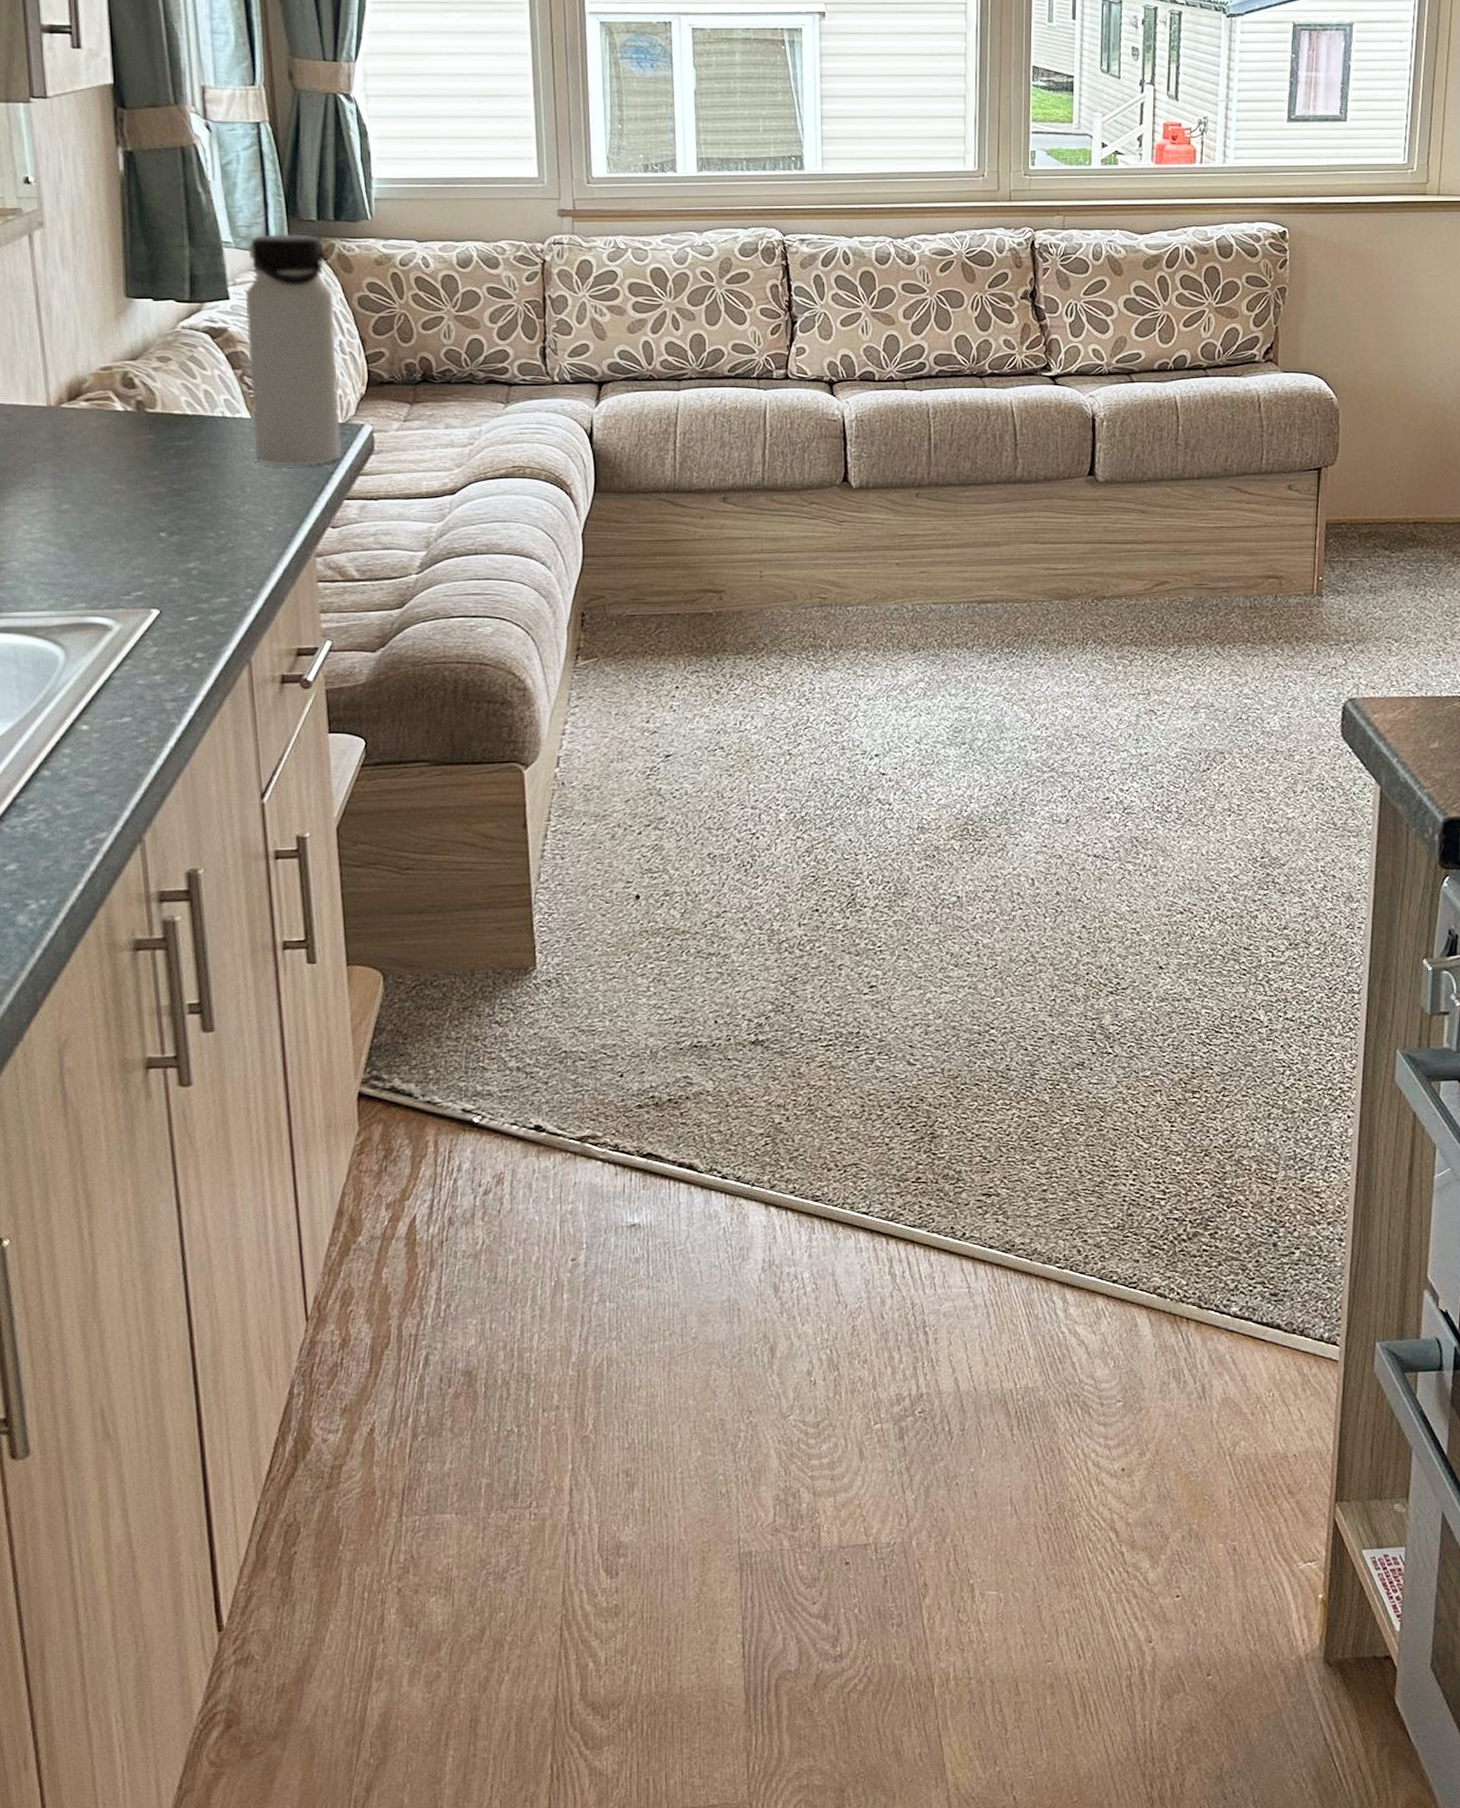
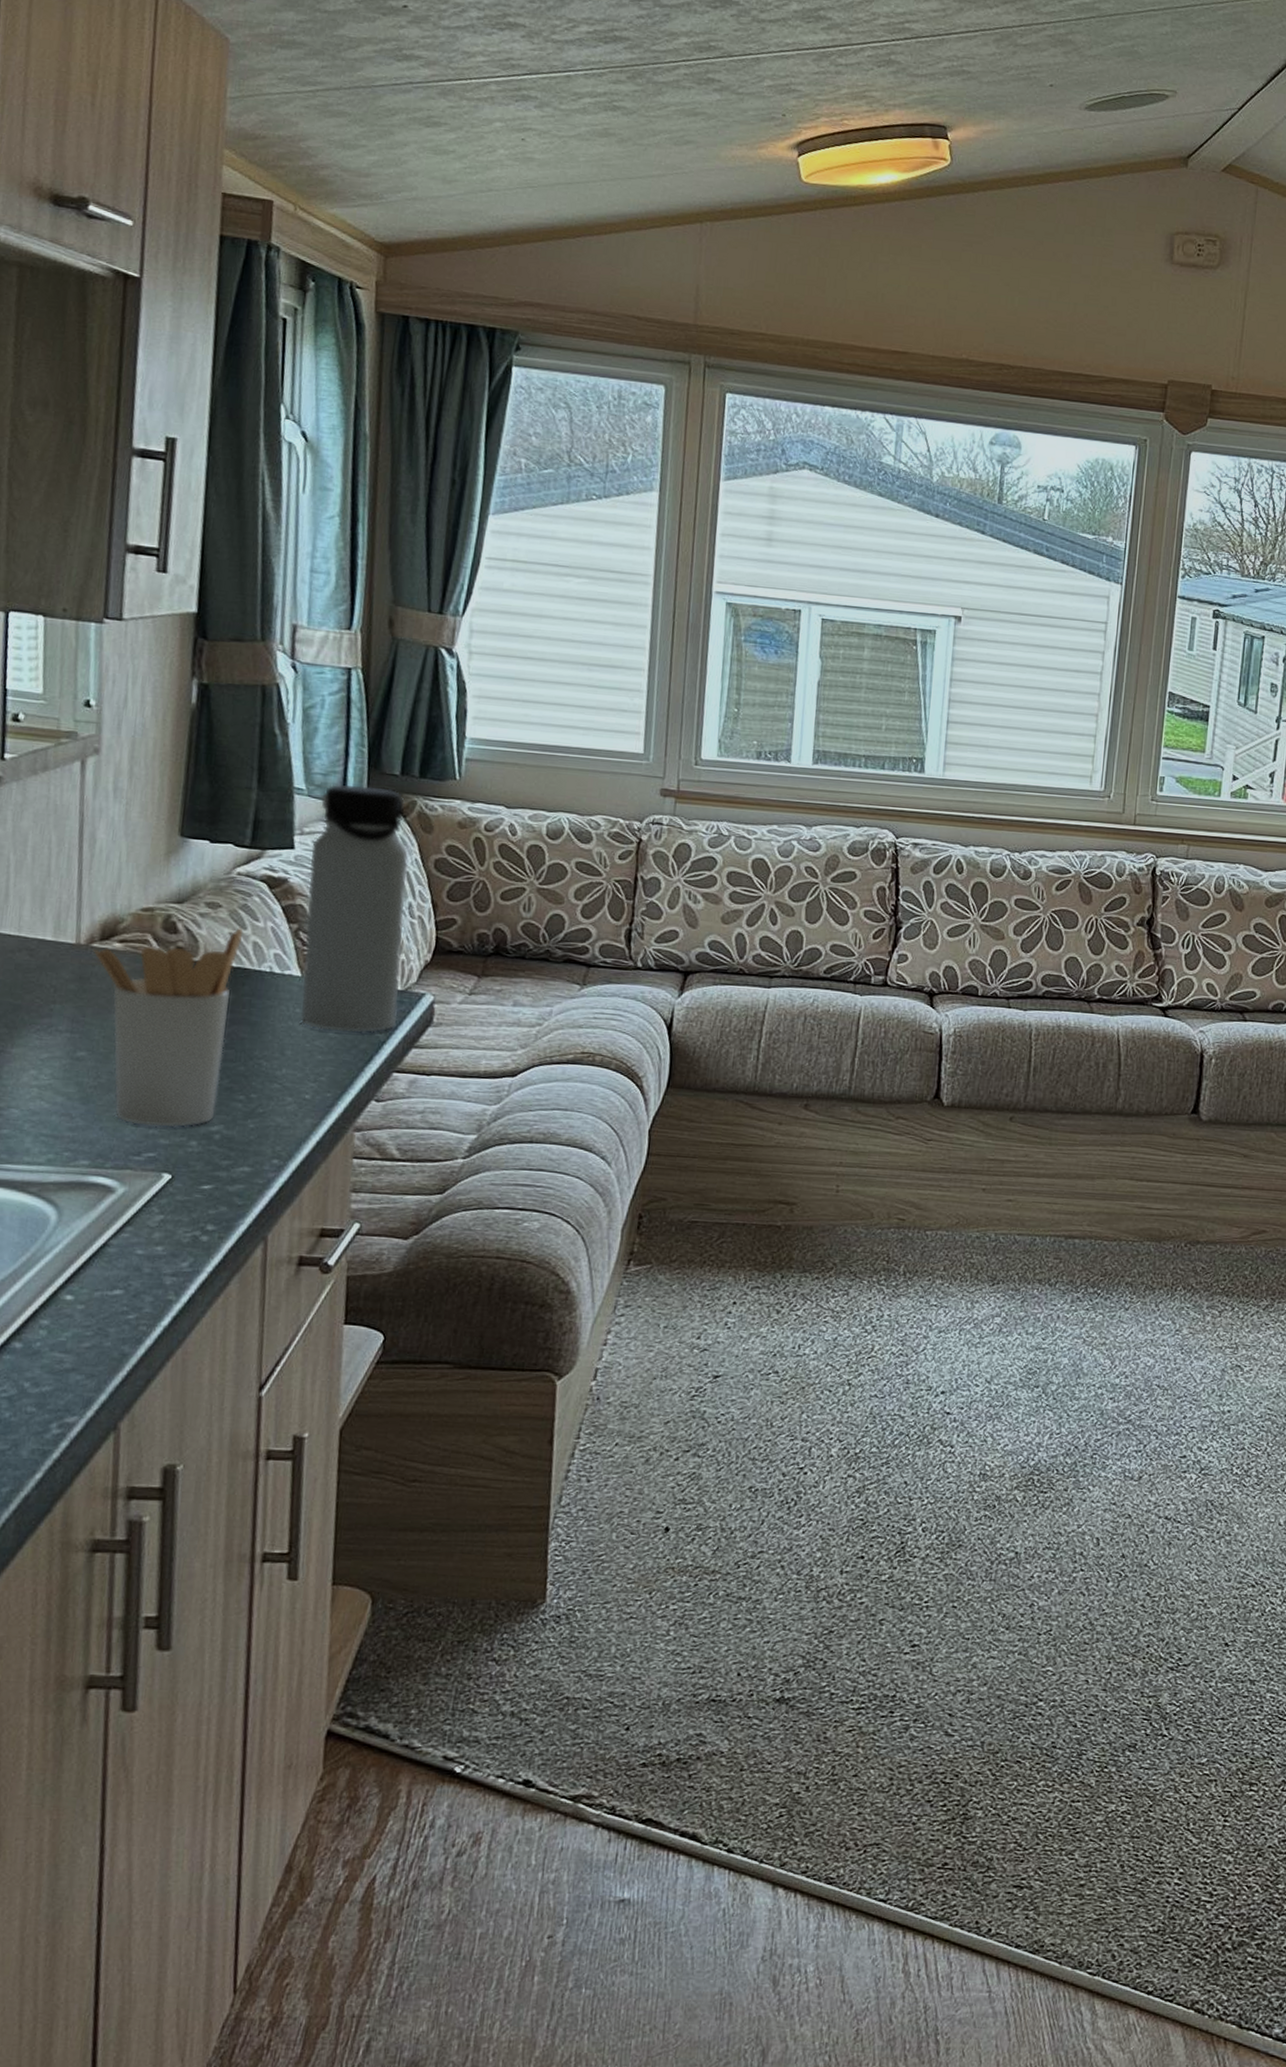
utensil holder: none [63,377,194,567] -> present [93,927,244,1128]

